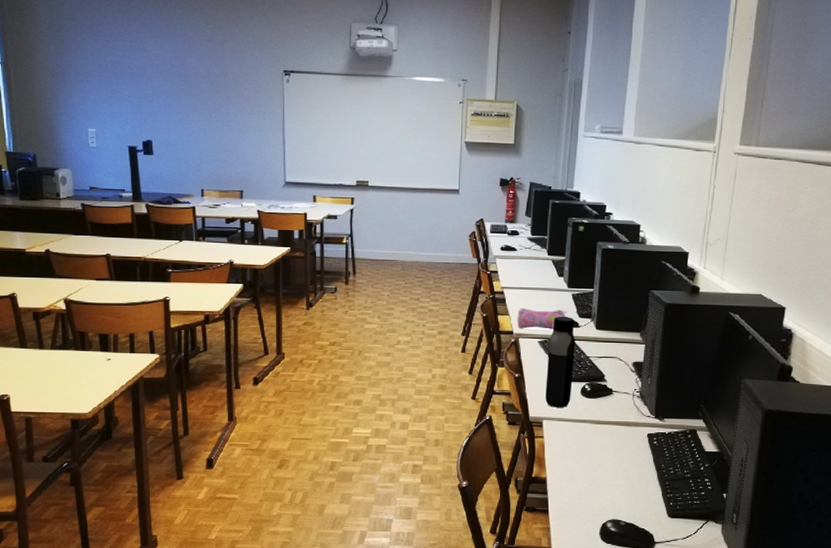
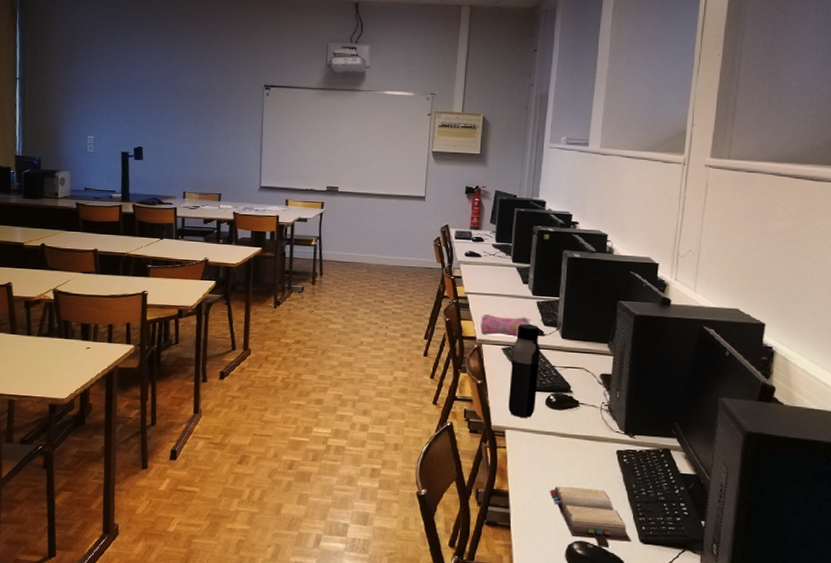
hardback book: none [584,471,660,524] -> present [549,486,631,548]

